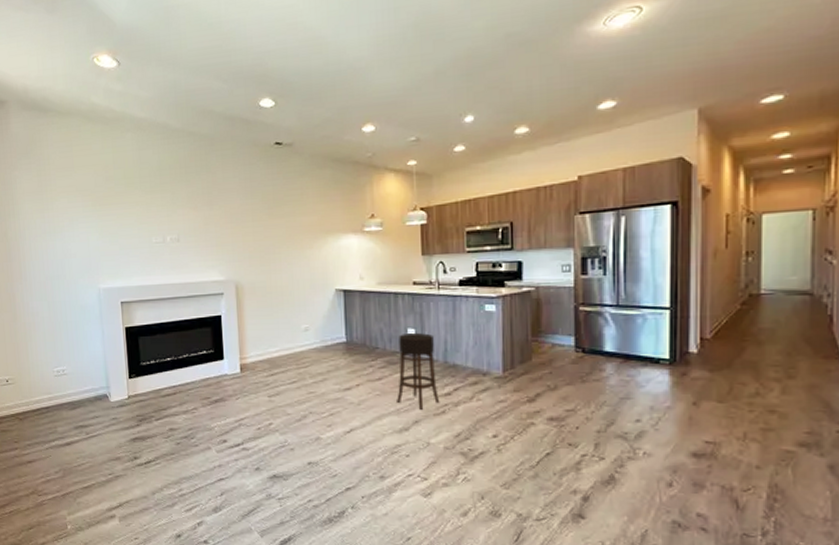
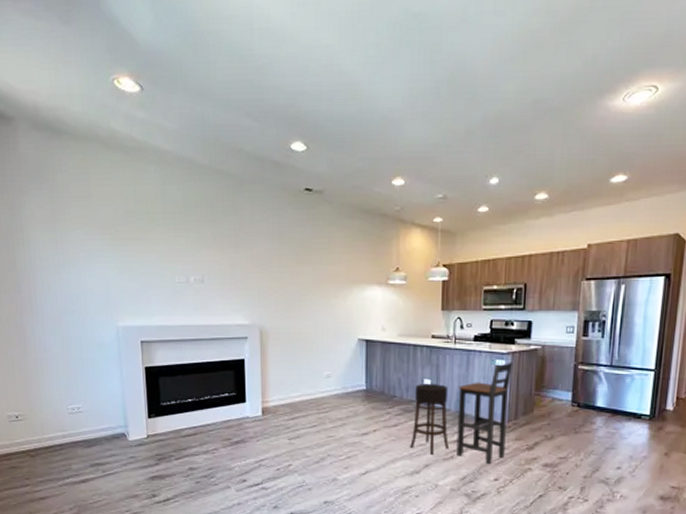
bar stool: none [446,306,505,420] -> present [456,361,513,465]

